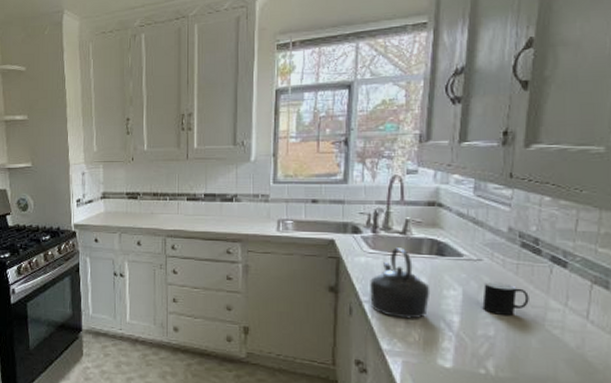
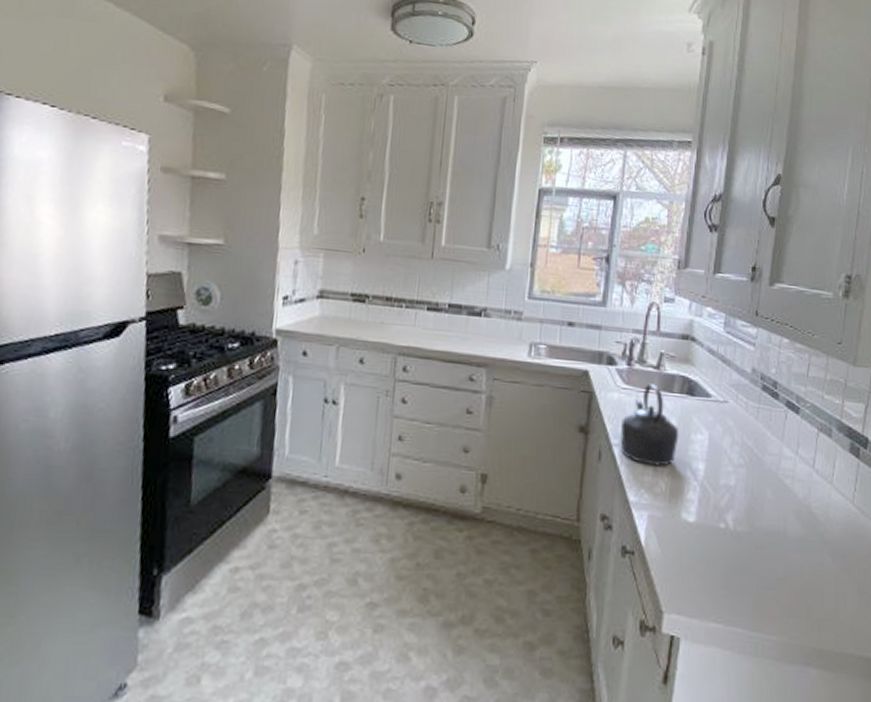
cup: present [482,281,529,315] -> none [726,425,766,463]

